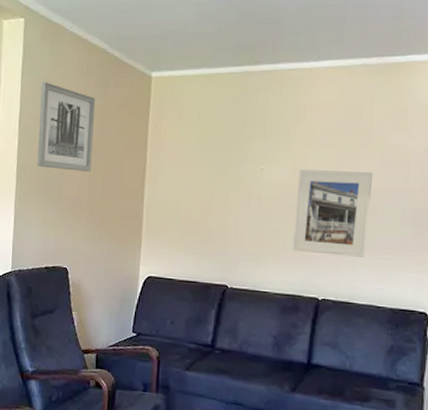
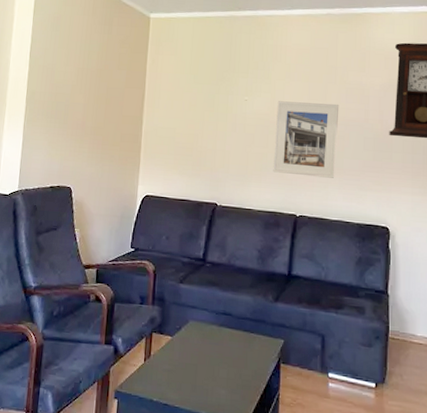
wall art: present [37,82,95,172] -> none [45,18,100,99]

